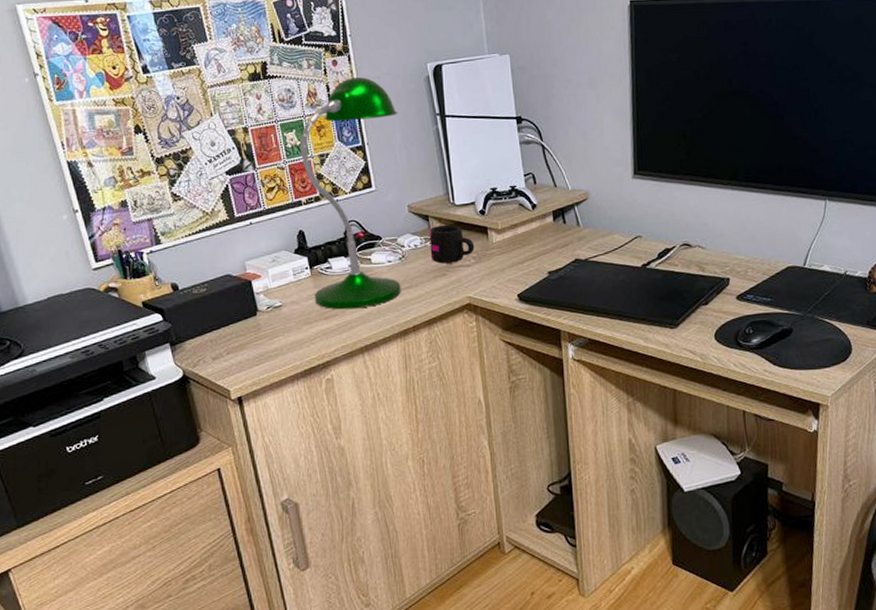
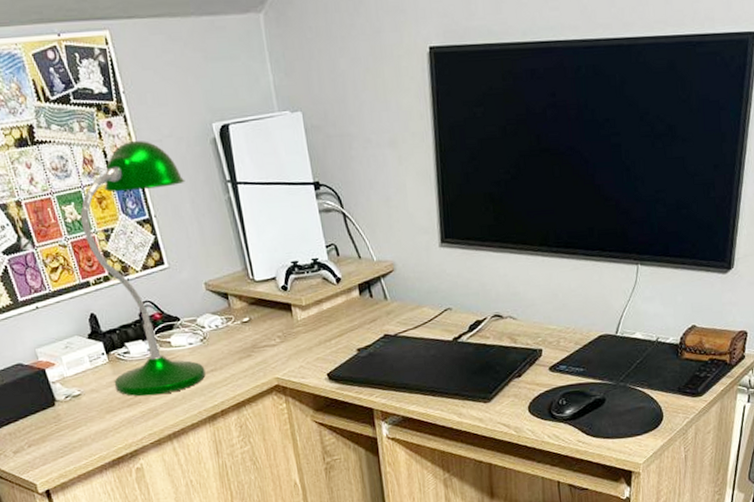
mug: present [429,224,475,264] -> none [230,302,279,344]

